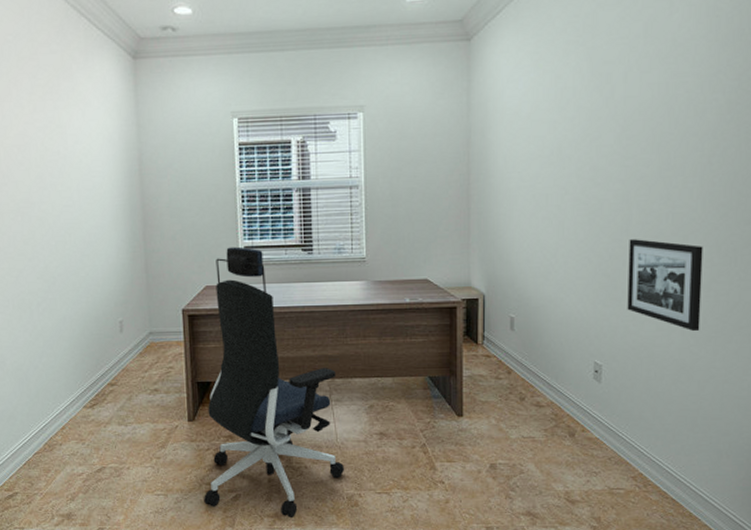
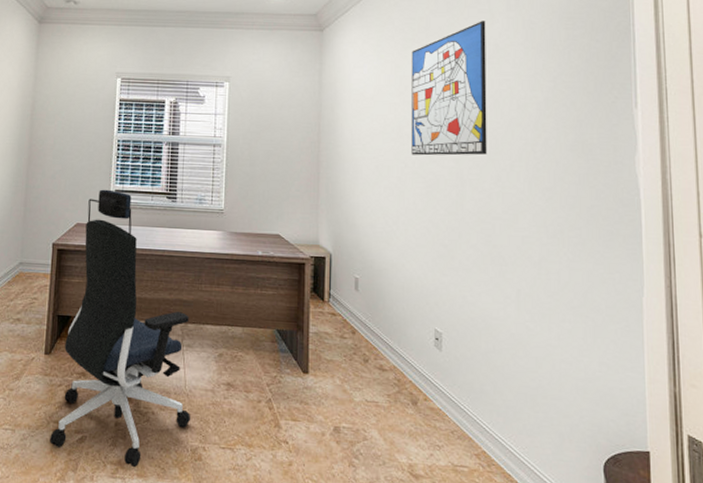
wall art: none [573,11,663,179] -> present [411,21,487,156]
picture frame: present [627,239,703,332] -> none [464,214,534,308]

